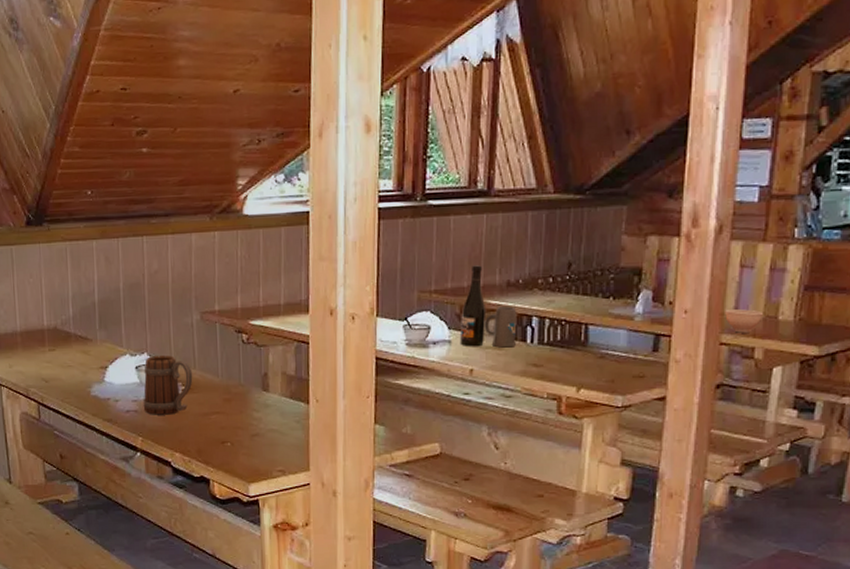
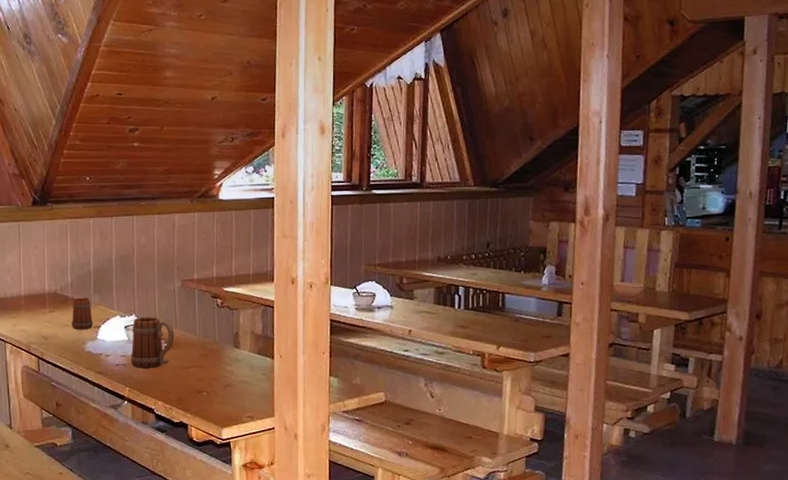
beer mug: none [75,333,100,370] -> present [72,297,94,329]
beer bottle: present [460,265,487,347] -> none [400,243,422,312]
beer mug: present [484,306,517,349] -> none [419,278,447,313]

